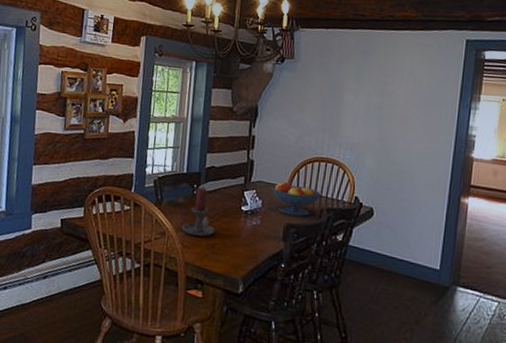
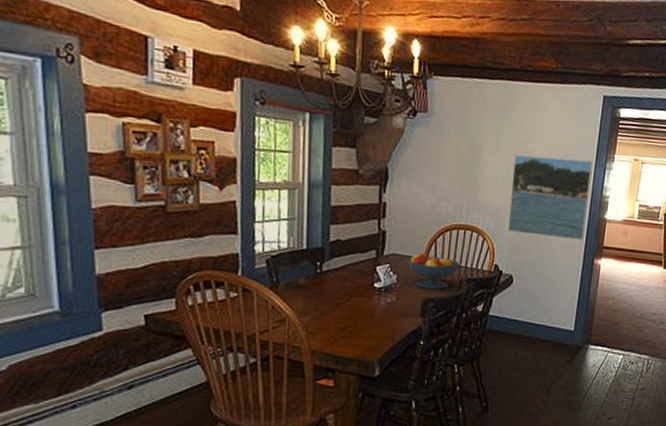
candle holder: present [181,187,215,237] -> none [304,264,345,320]
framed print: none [368,94,456,178] -> present [507,154,592,240]

